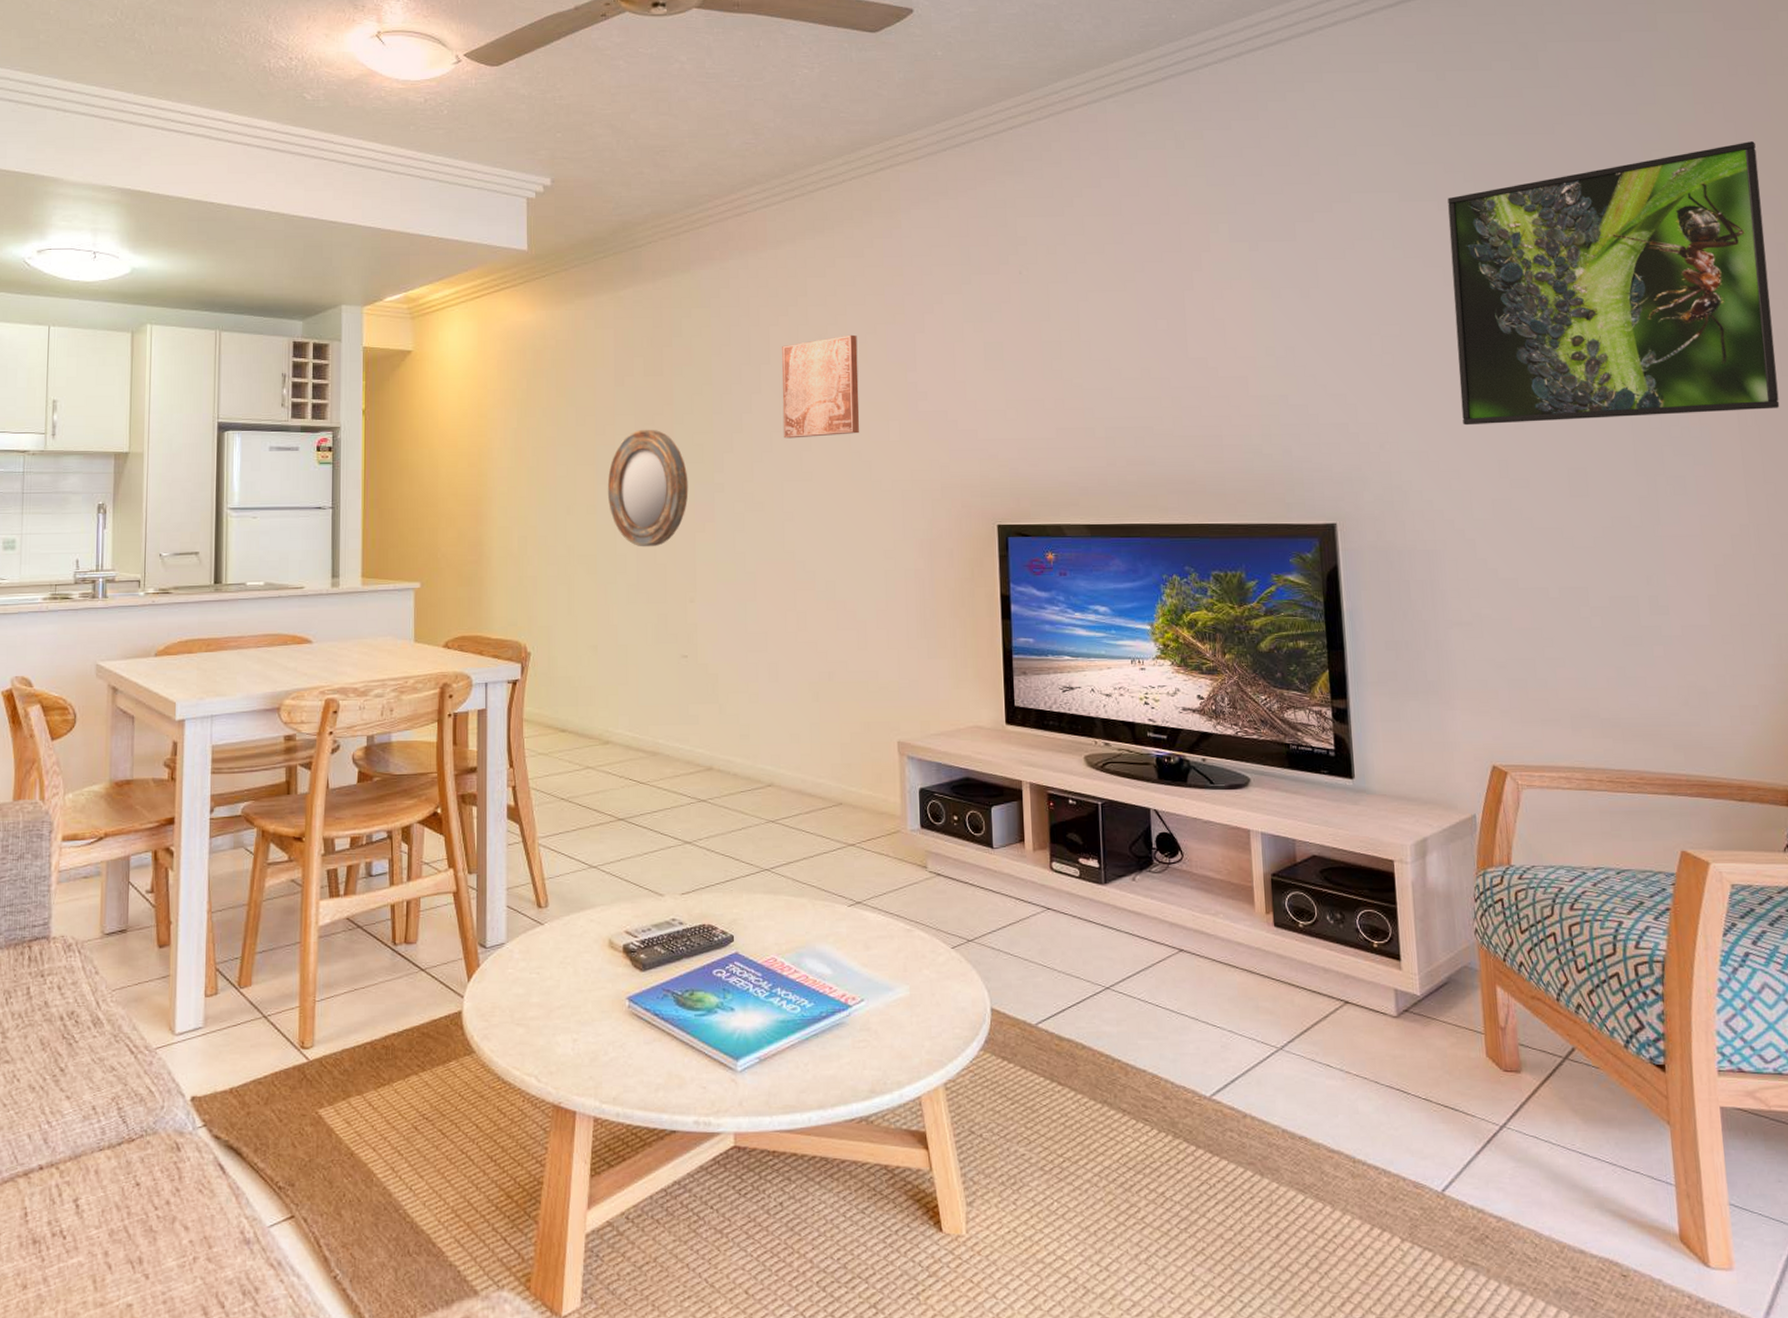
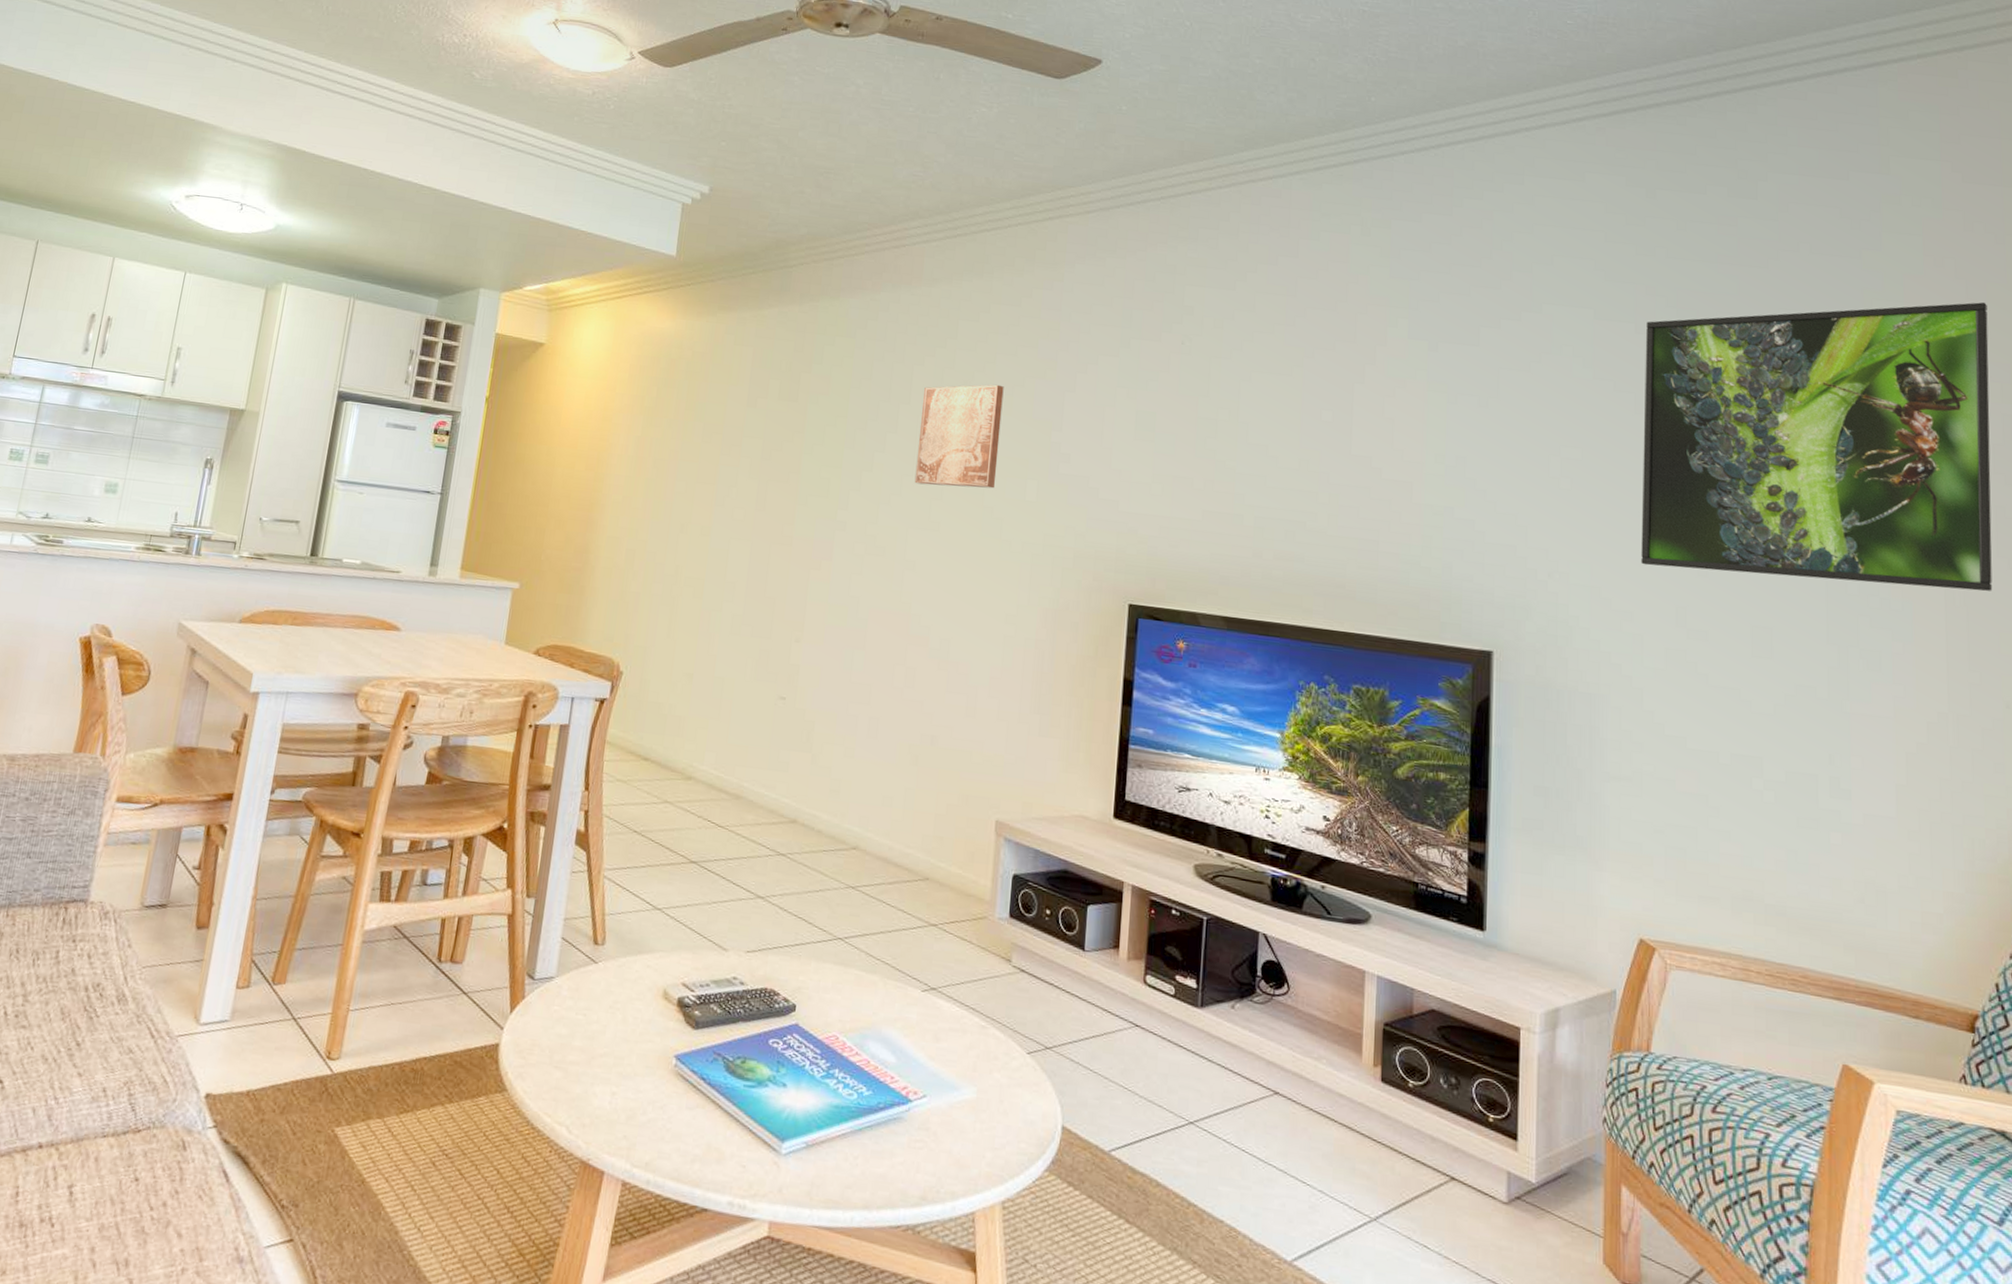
home mirror: present [607,429,689,547] -> none [724,454,810,579]

